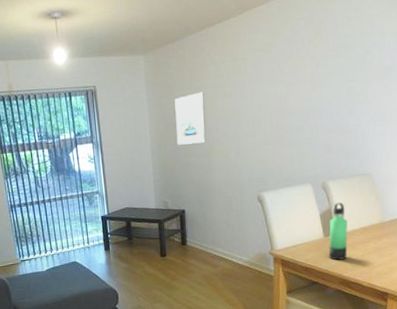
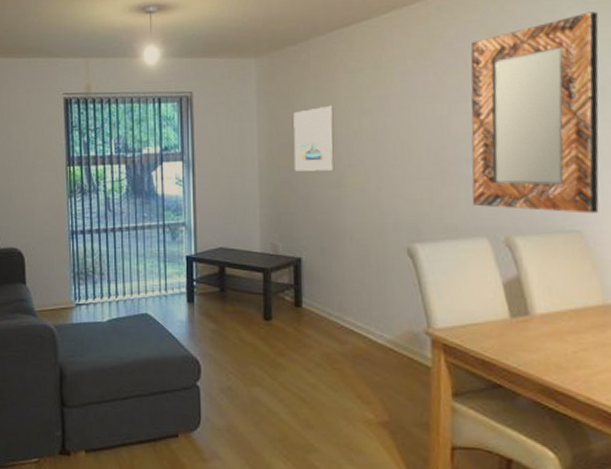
home mirror: none [301,8,389,162] -> present [470,11,599,214]
thermos bottle: present [328,202,348,260] -> none [518,269,550,355]

